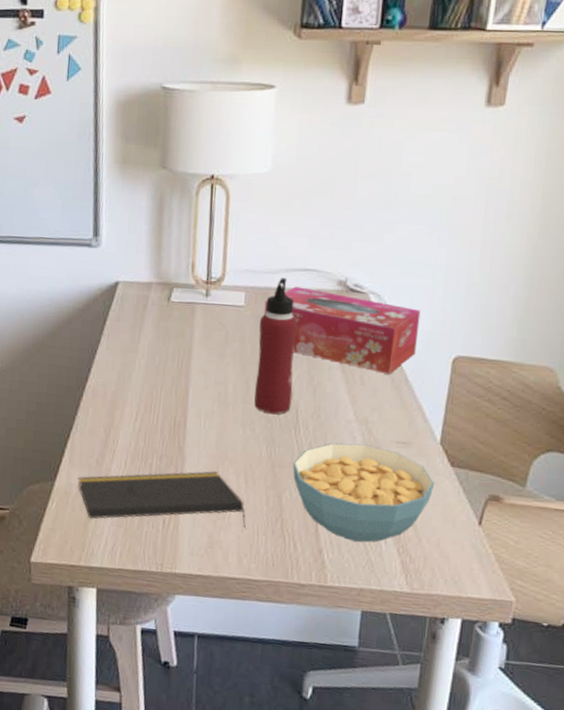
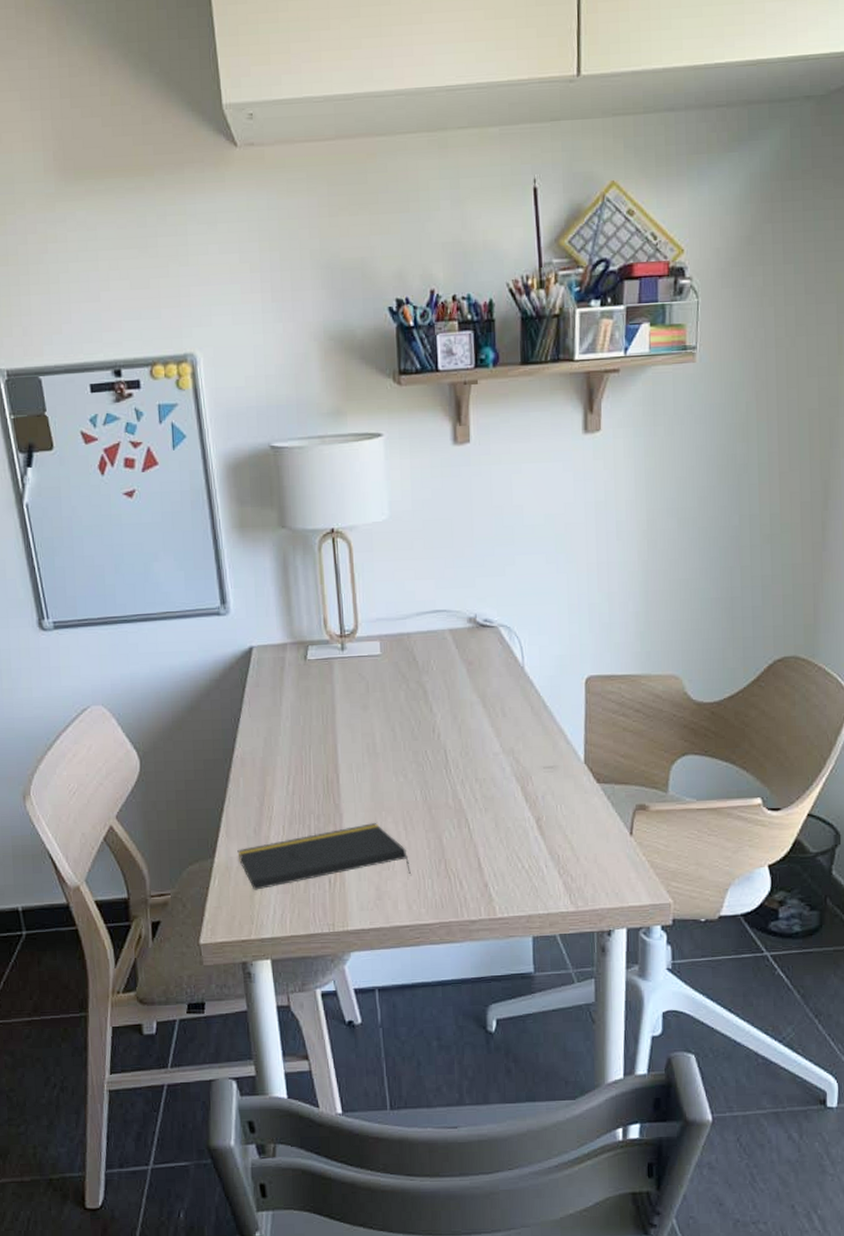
water bottle: present [254,278,298,415] -> none [398,622,439,758]
tissue box: present [264,286,421,374] -> none [400,629,551,703]
cereal bowl: present [292,443,435,543] -> none [448,774,585,870]

